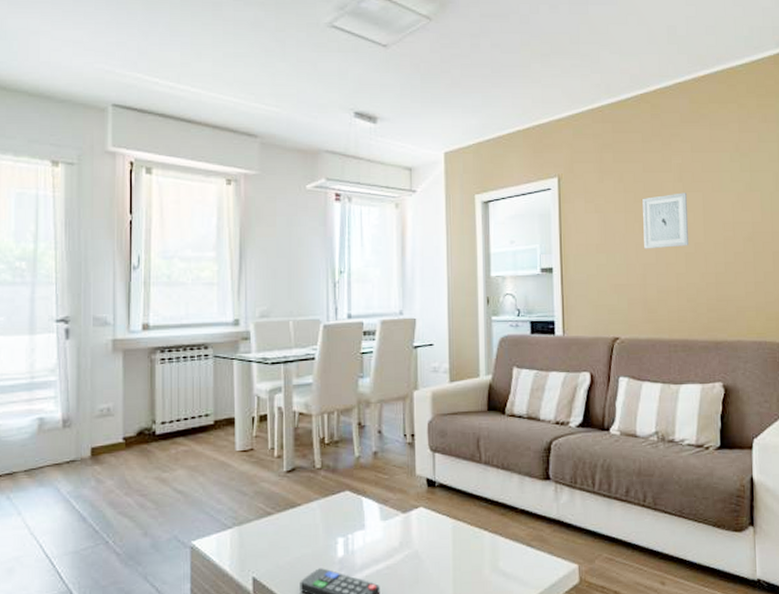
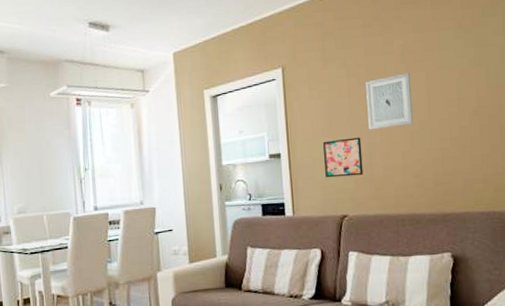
wall art: none [597,256,637,297] -> present [323,137,364,178]

